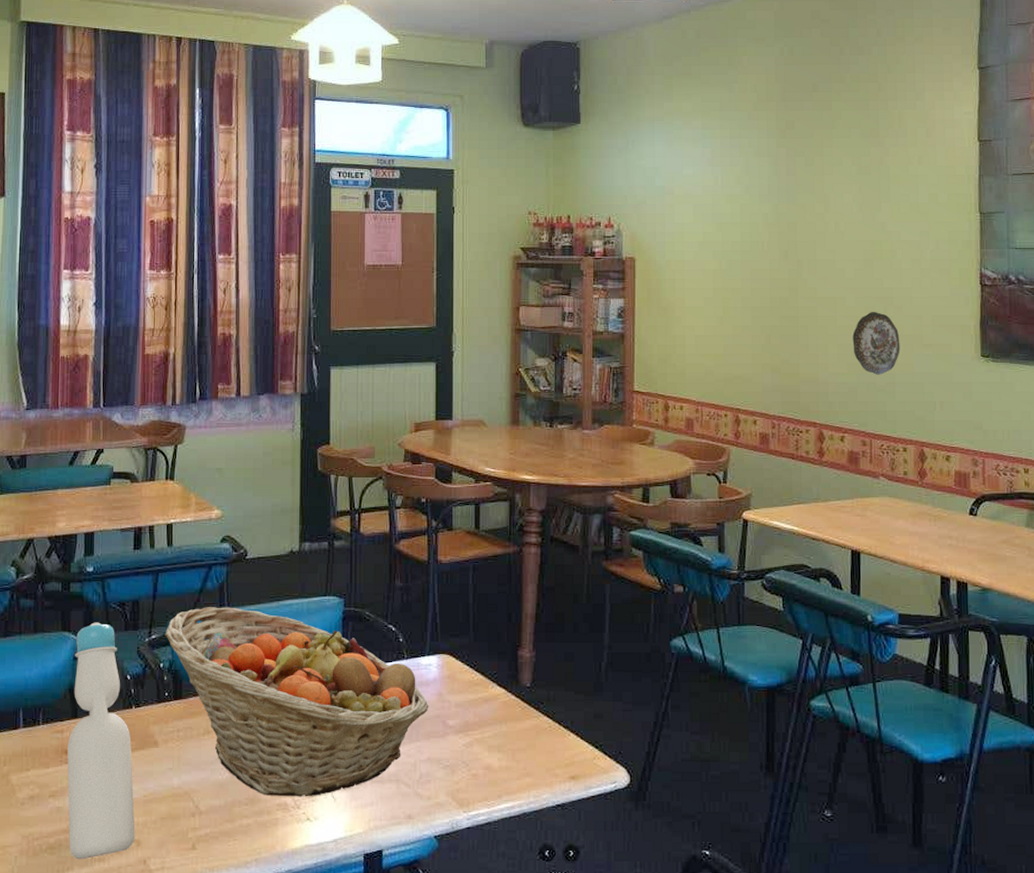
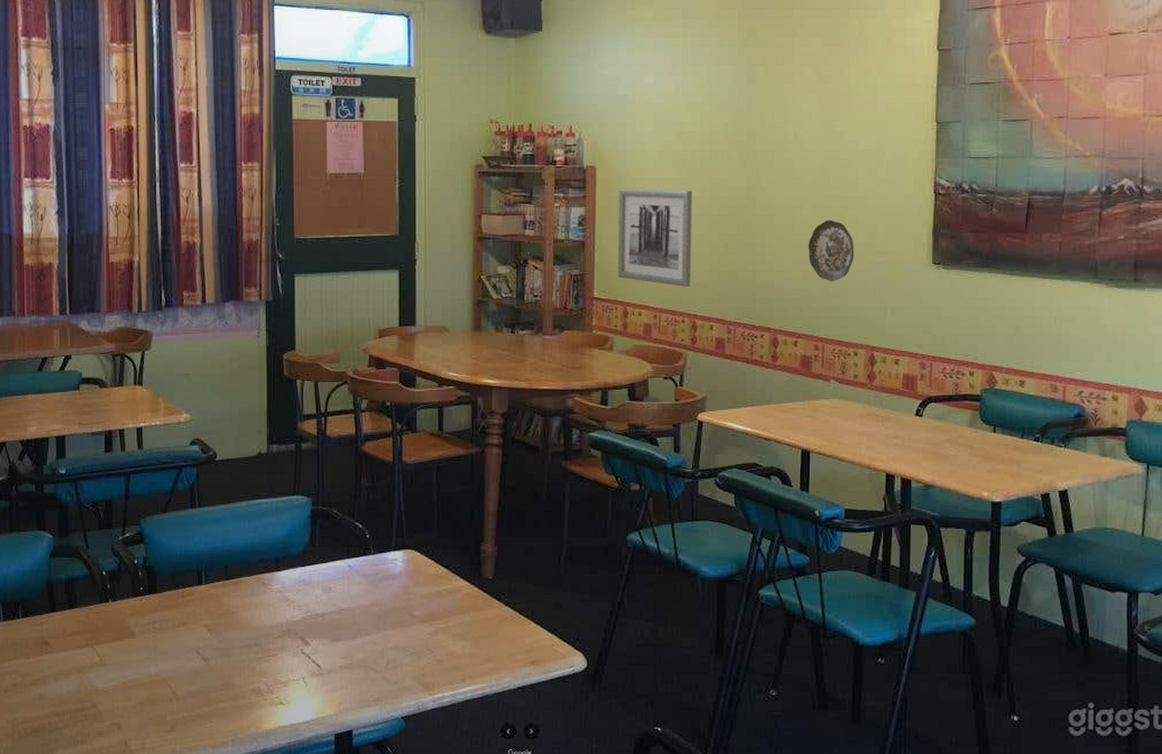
bottle: present [67,622,135,860] -> none [47,521,116,742]
fruit basket: present [164,607,429,797] -> none [138,506,395,683]
wall art: none [658,280,734,380] -> present [618,188,692,287]

